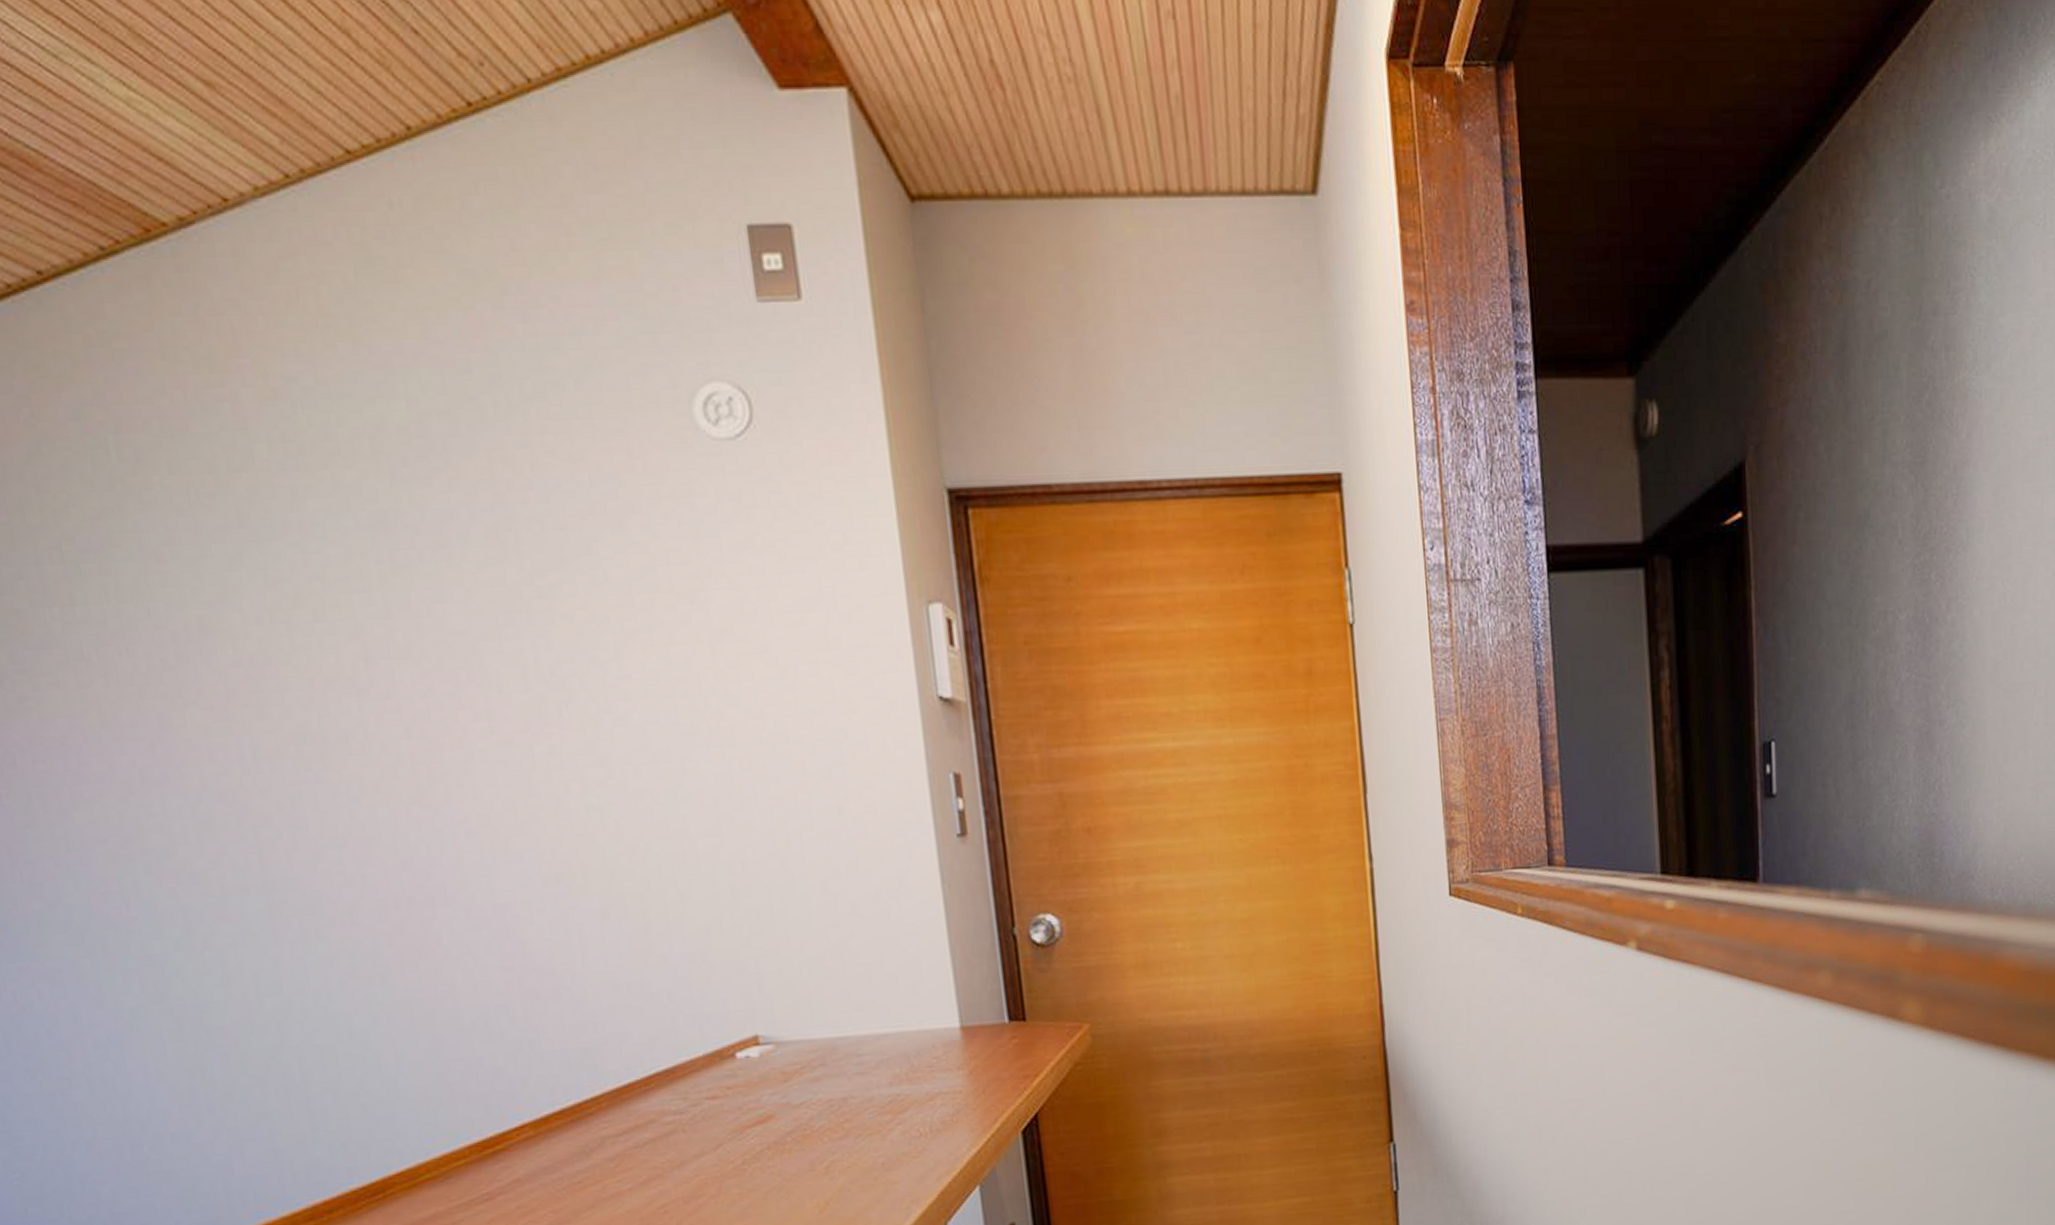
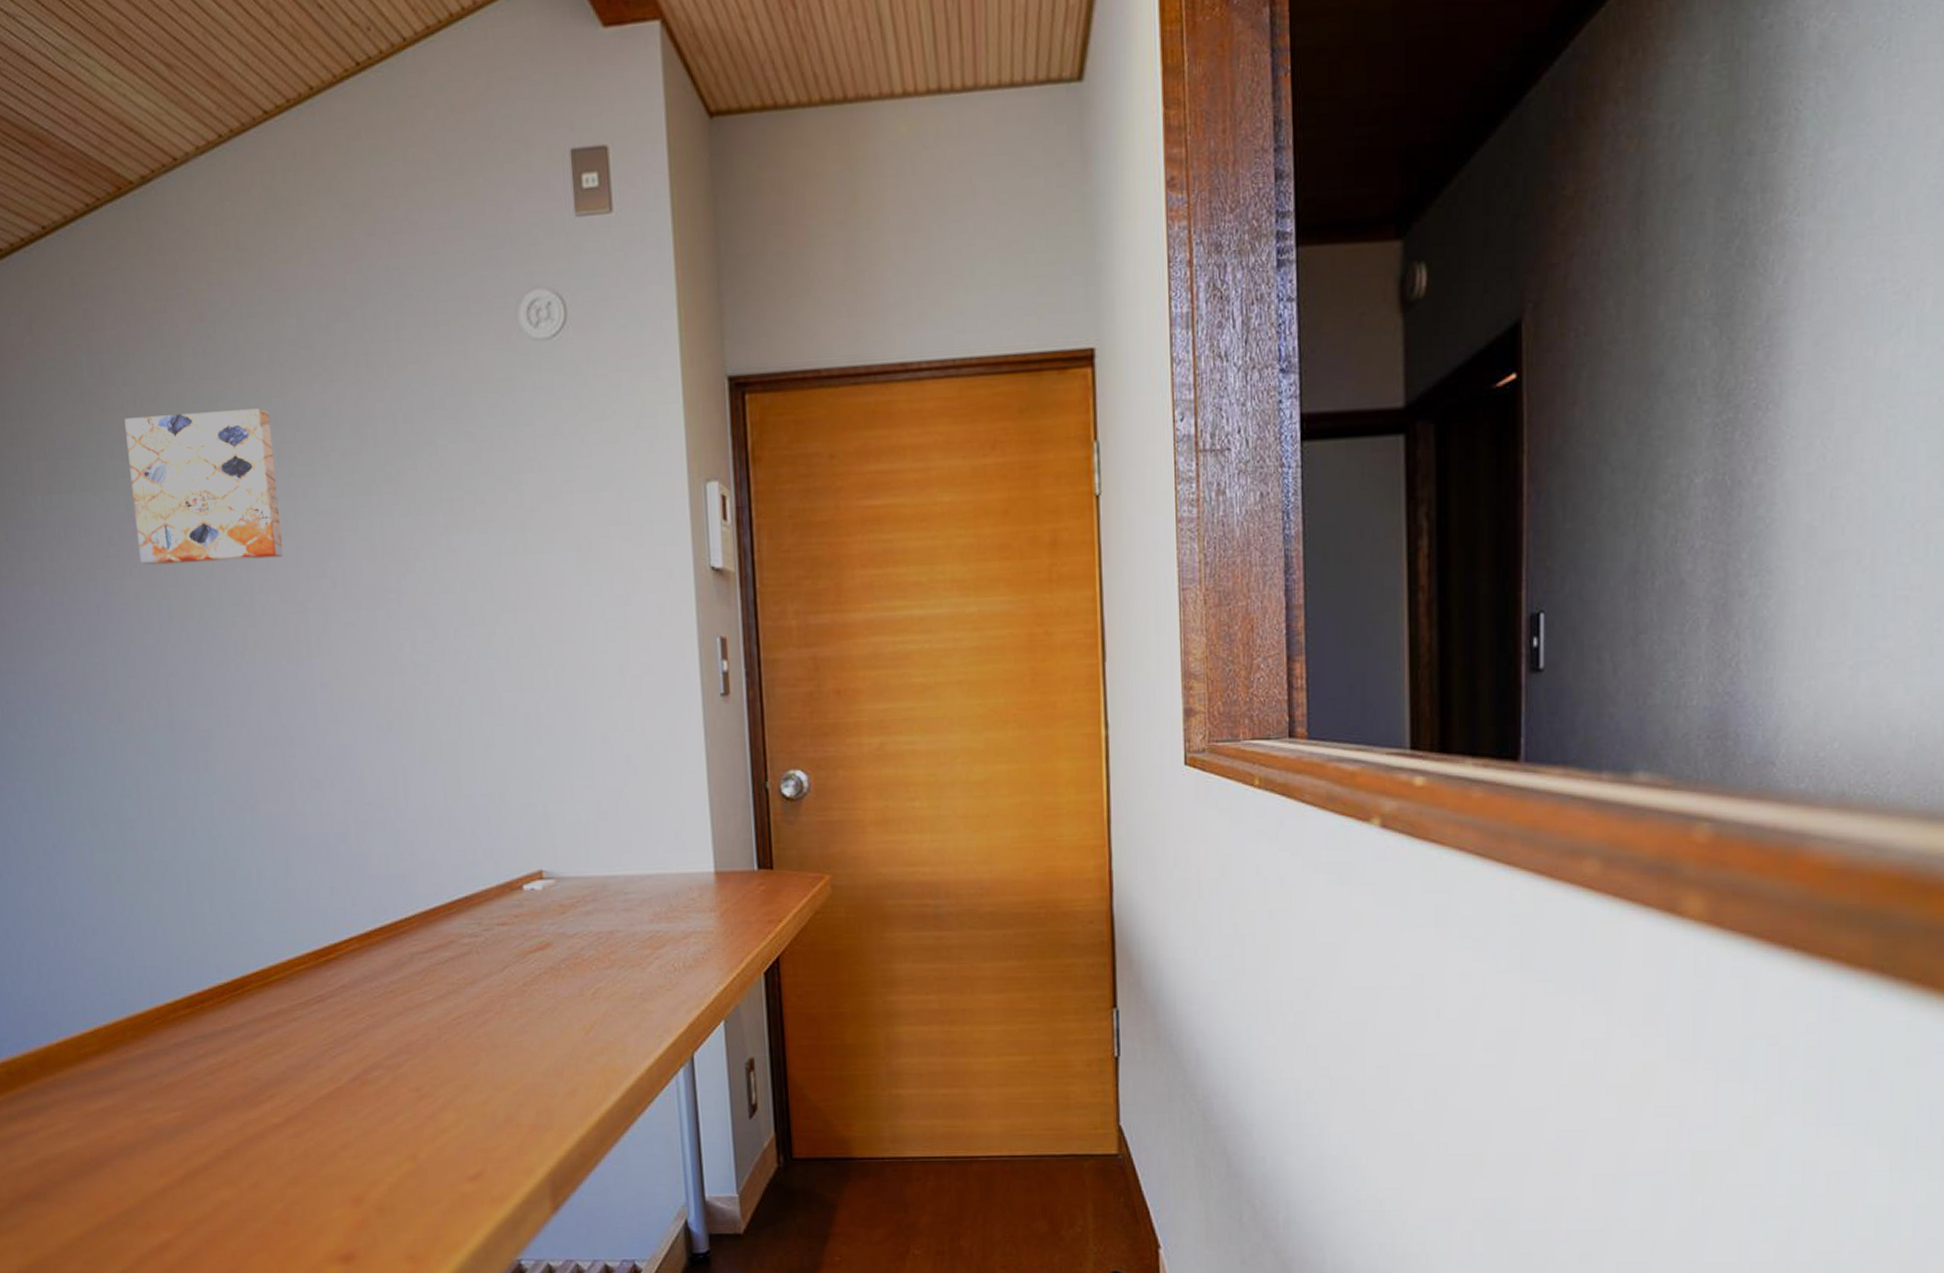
wall art: none [174,507,406,694] -> present [124,408,284,565]

